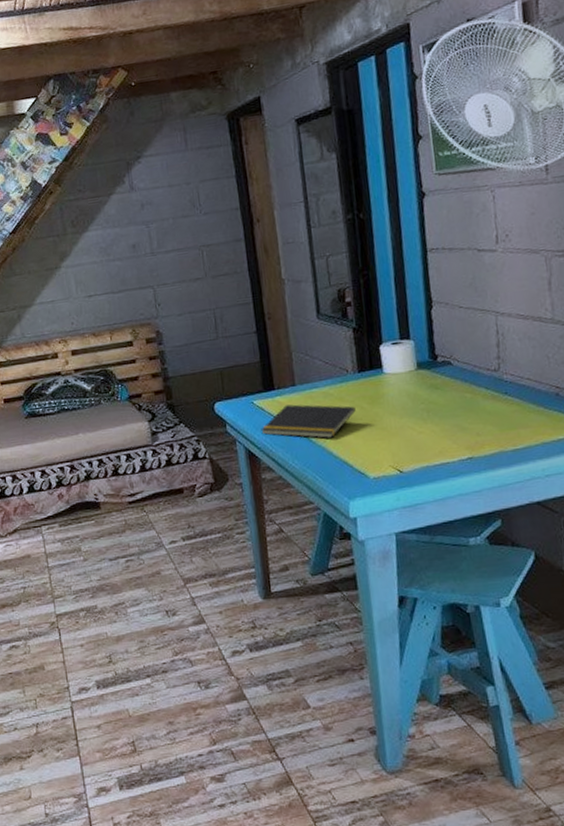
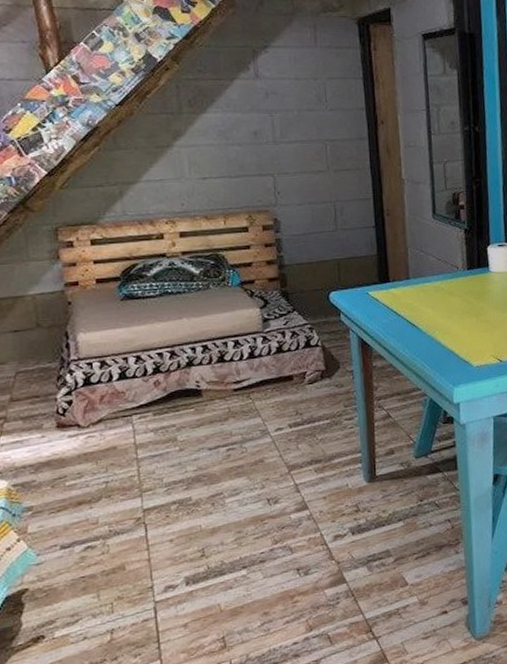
notepad: present [261,404,356,439] -> none [374,296,464,329]

